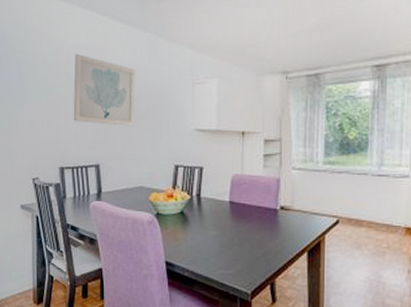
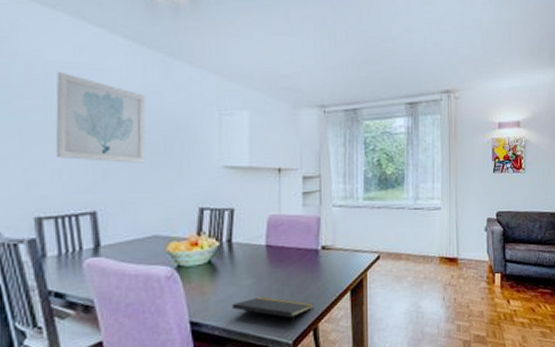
notepad: none [199,247,271,280] -> present [231,296,313,328]

